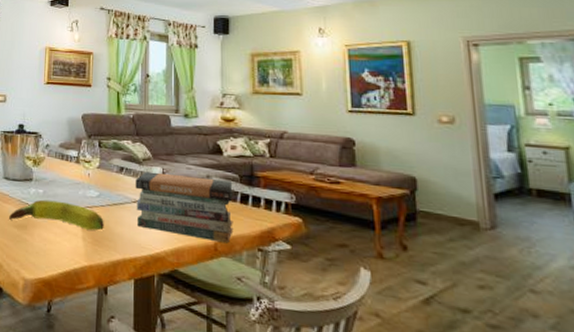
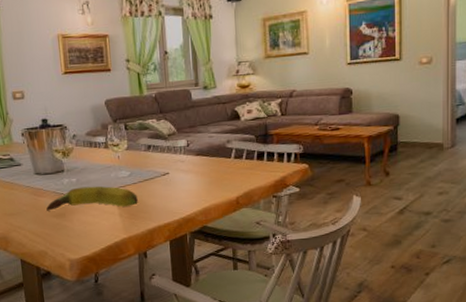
book stack: present [135,171,233,244] -> none [163,142,252,196]

